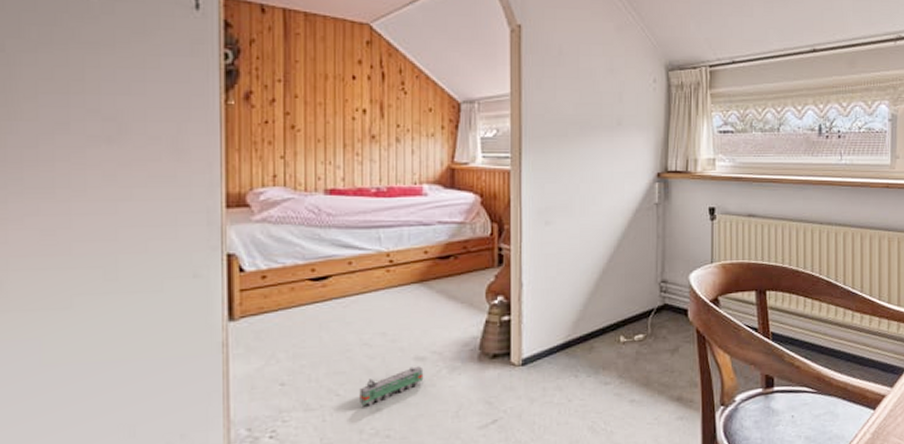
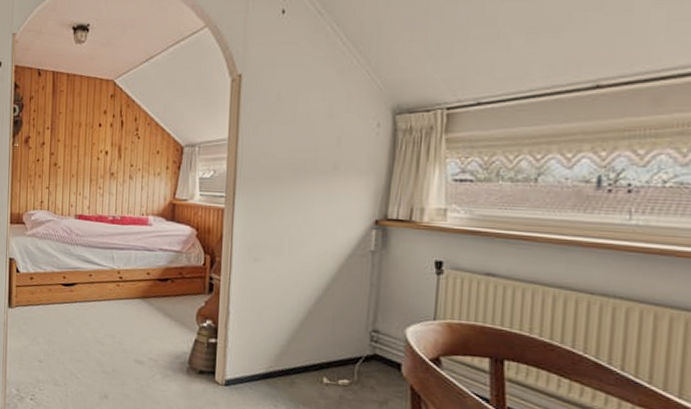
toy train: present [359,366,424,406] -> none [92,367,142,392]

